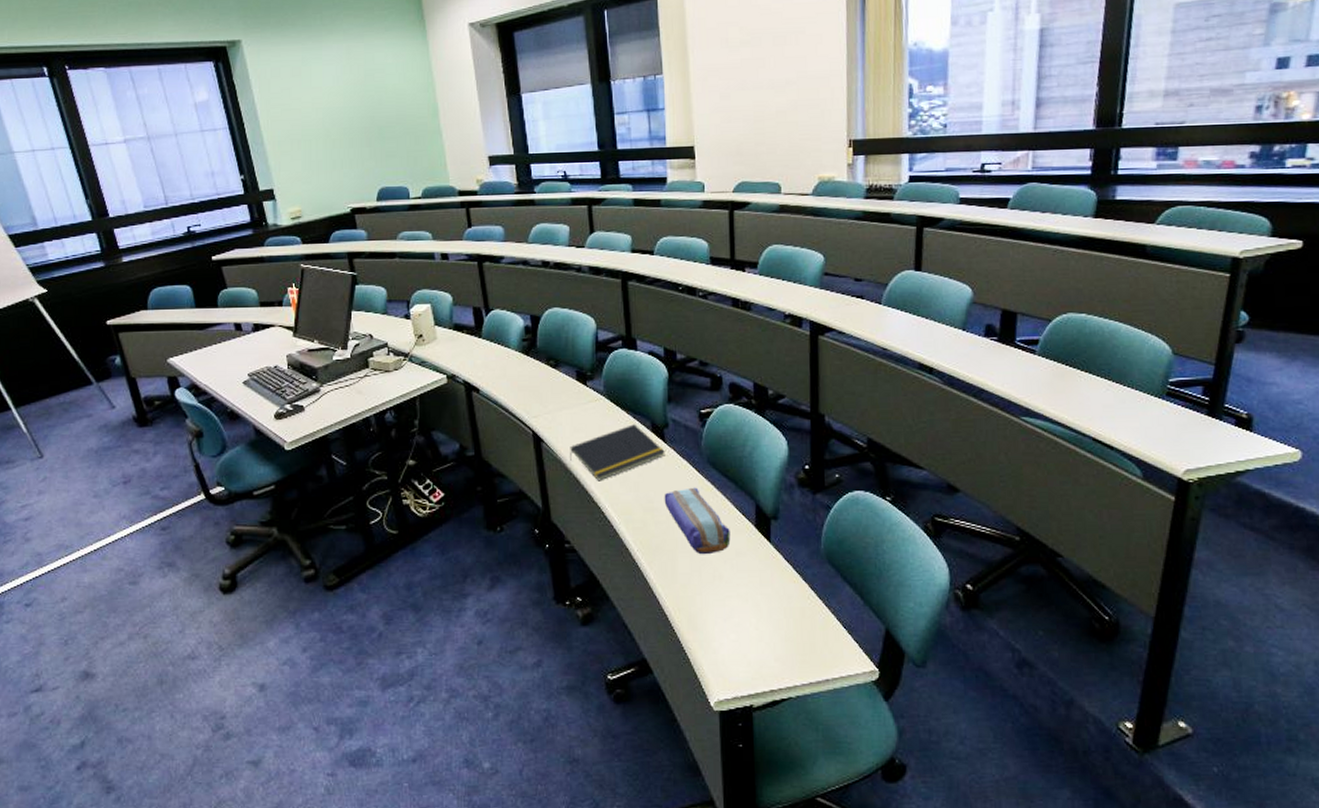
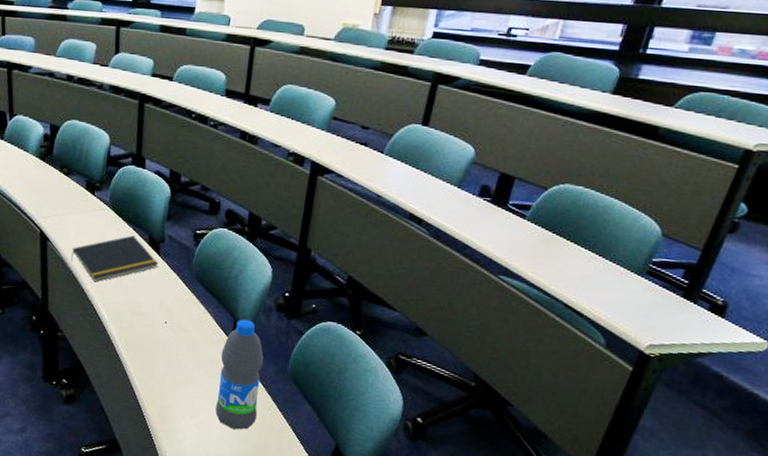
pencil case: present [664,487,731,555] -> none [151,298,208,359]
water bottle: none [746,501,797,627] -> present [215,319,264,430]

